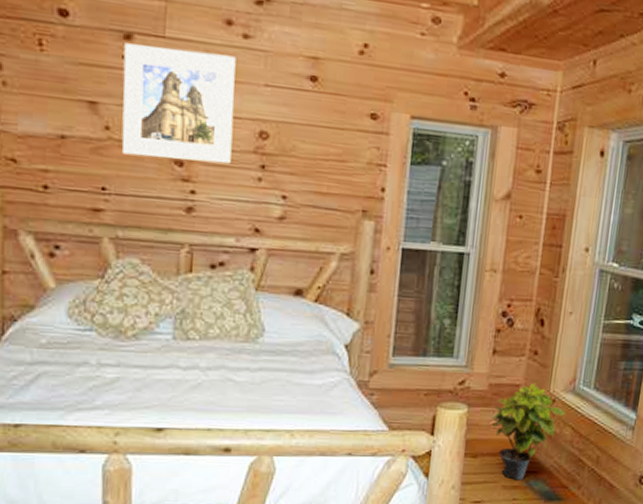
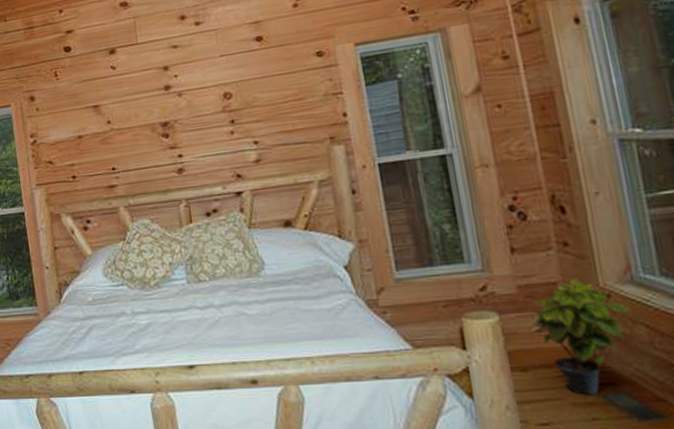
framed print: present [121,43,236,164] -> none [111,41,206,139]

